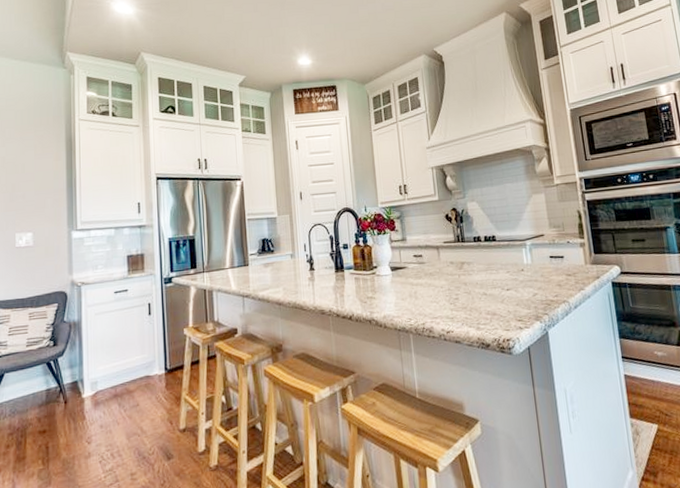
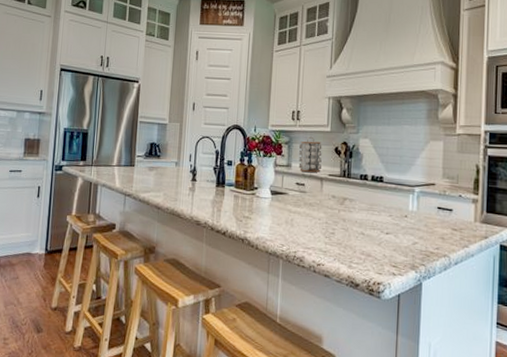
spice rack: none [410,207,436,244] -> present [298,136,322,173]

